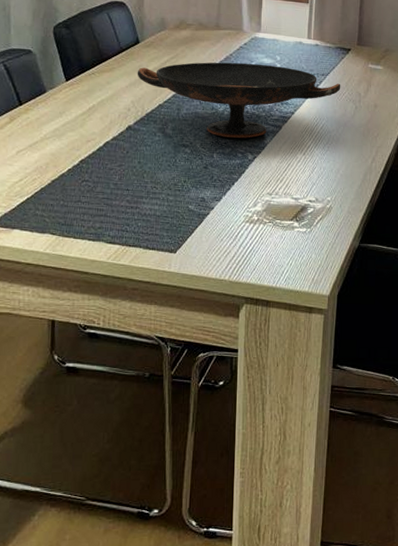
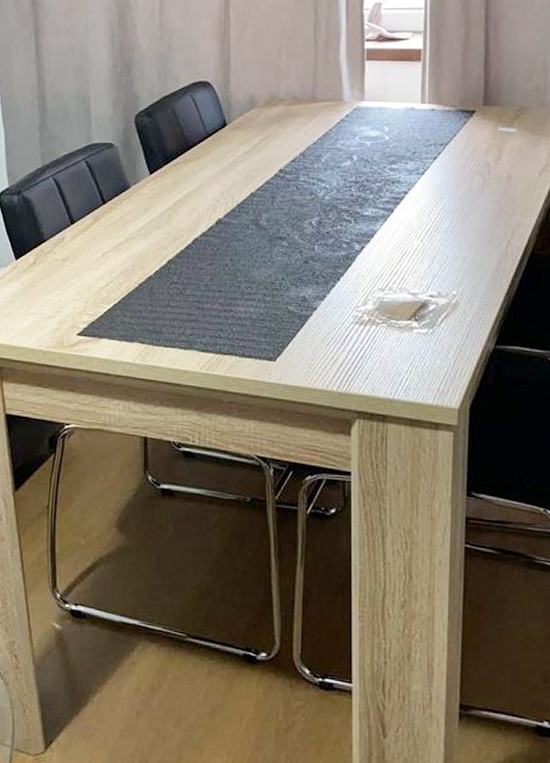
decorative bowl: present [137,62,341,138] -> none [225,138,465,226]

